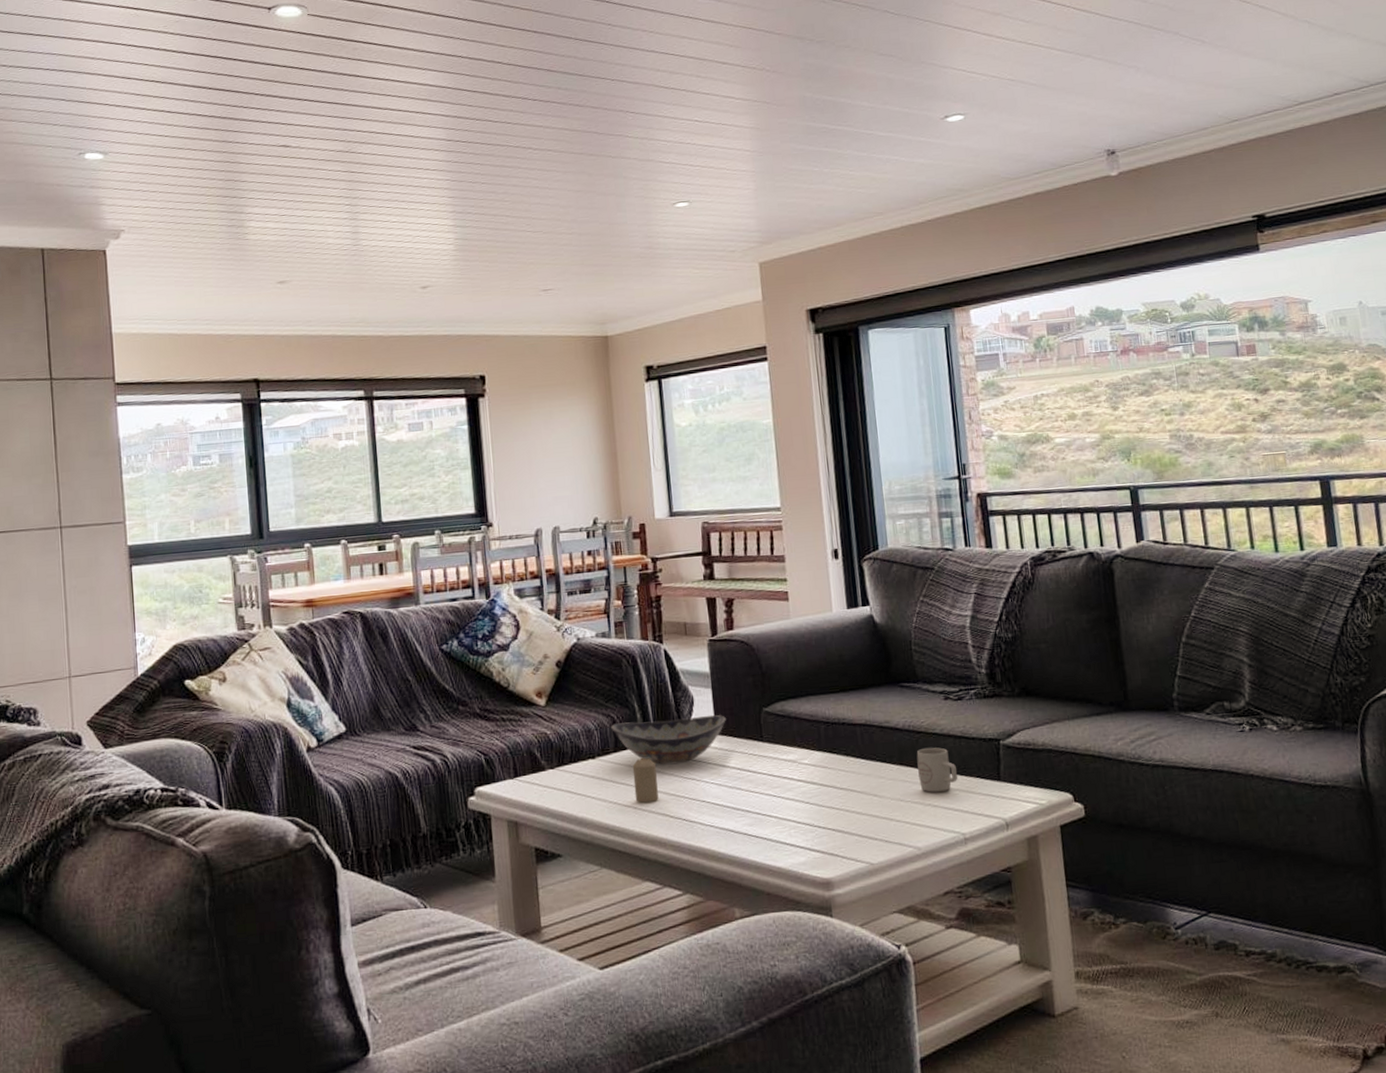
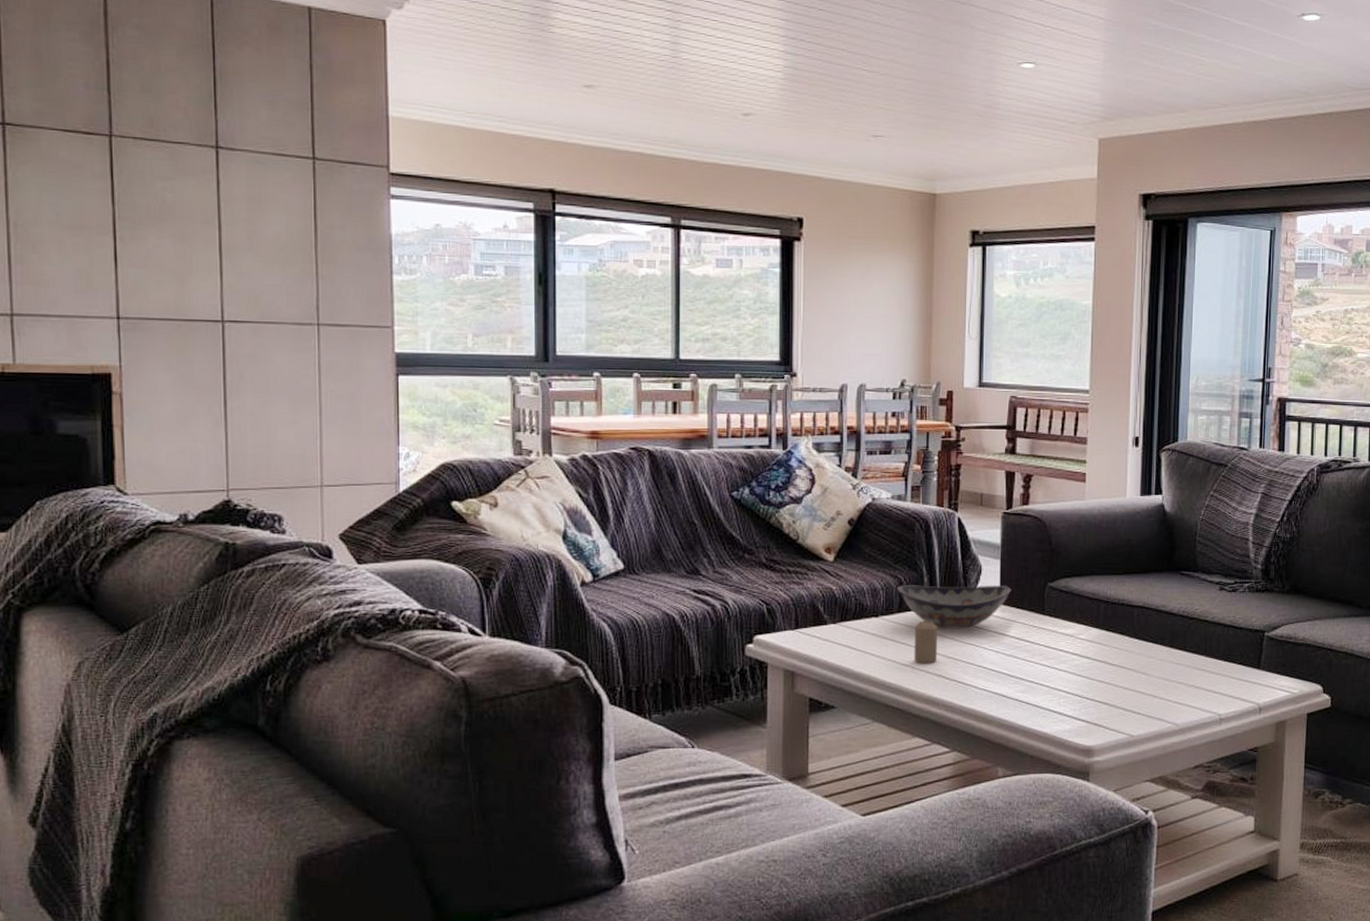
mug: present [916,747,958,794] -> none [1186,633,1222,676]

